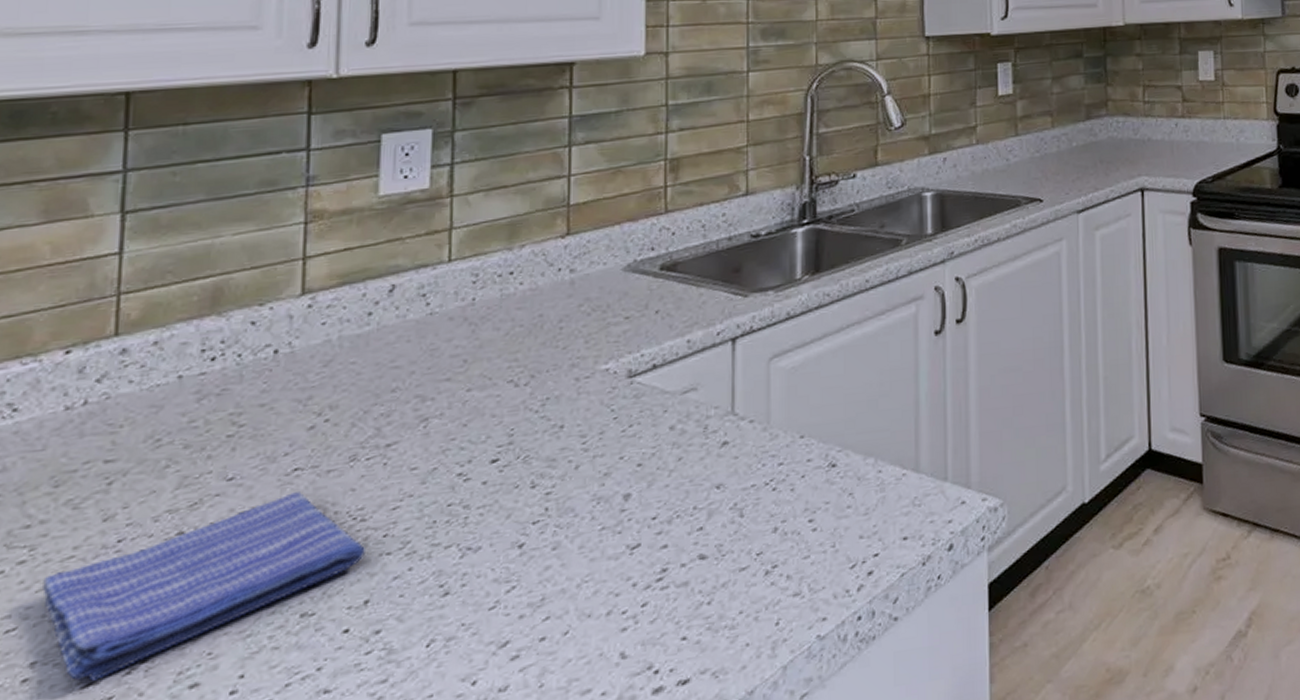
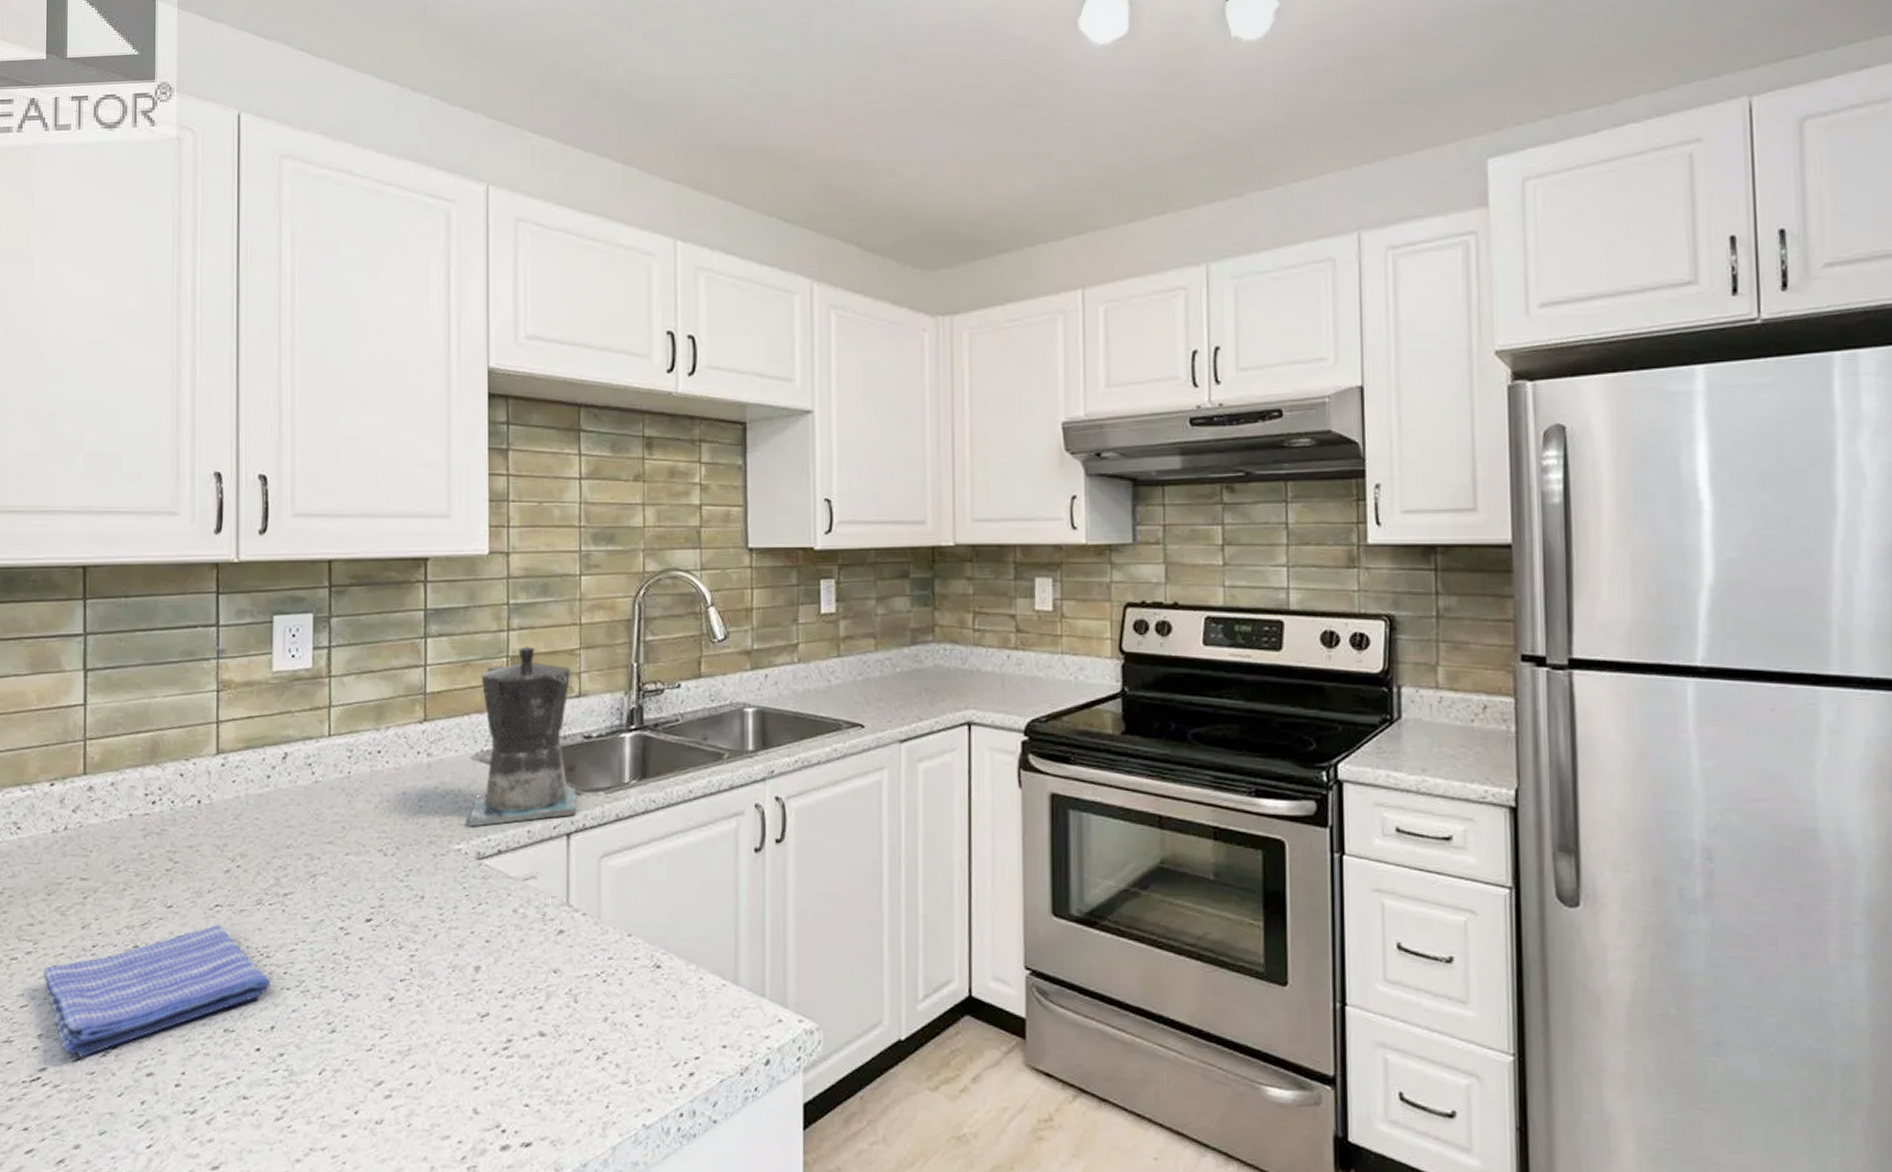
coffee maker: none [619,147,743,344] -> present [469,646,577,827]

